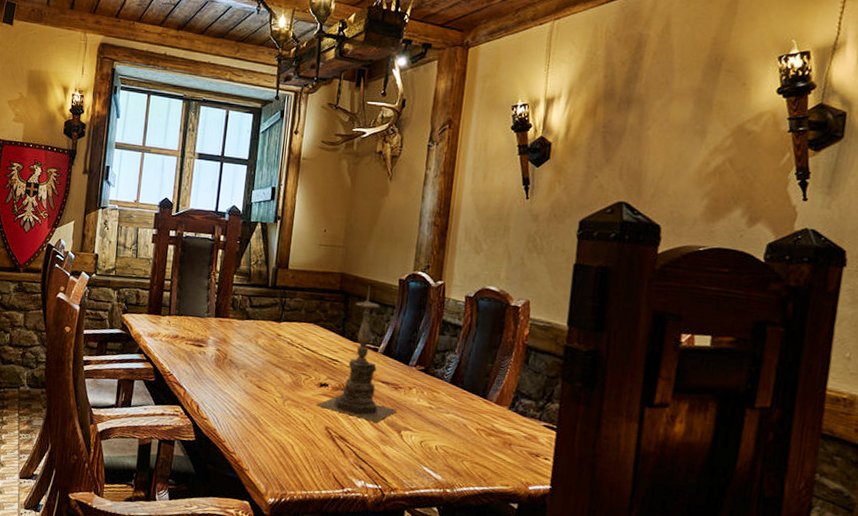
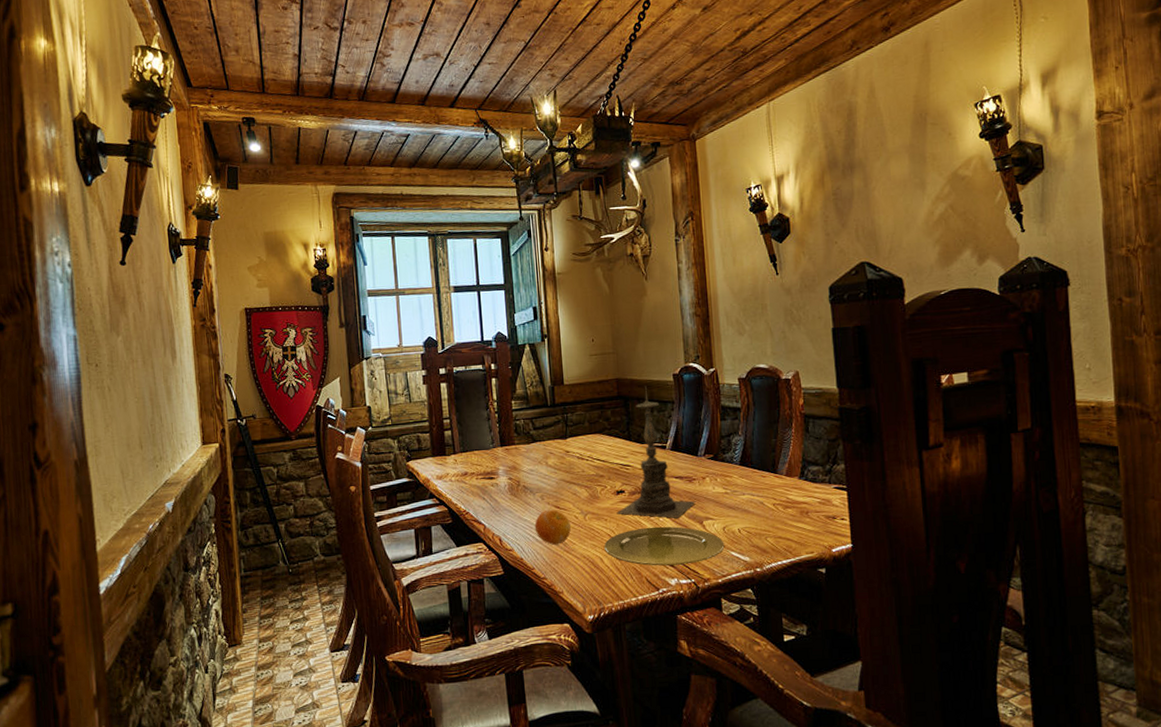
fruit: none [233,387,269,424] -> present [534,509,571,545]
plate: none [297,424,419,471] -> present [604,526,725,566]

